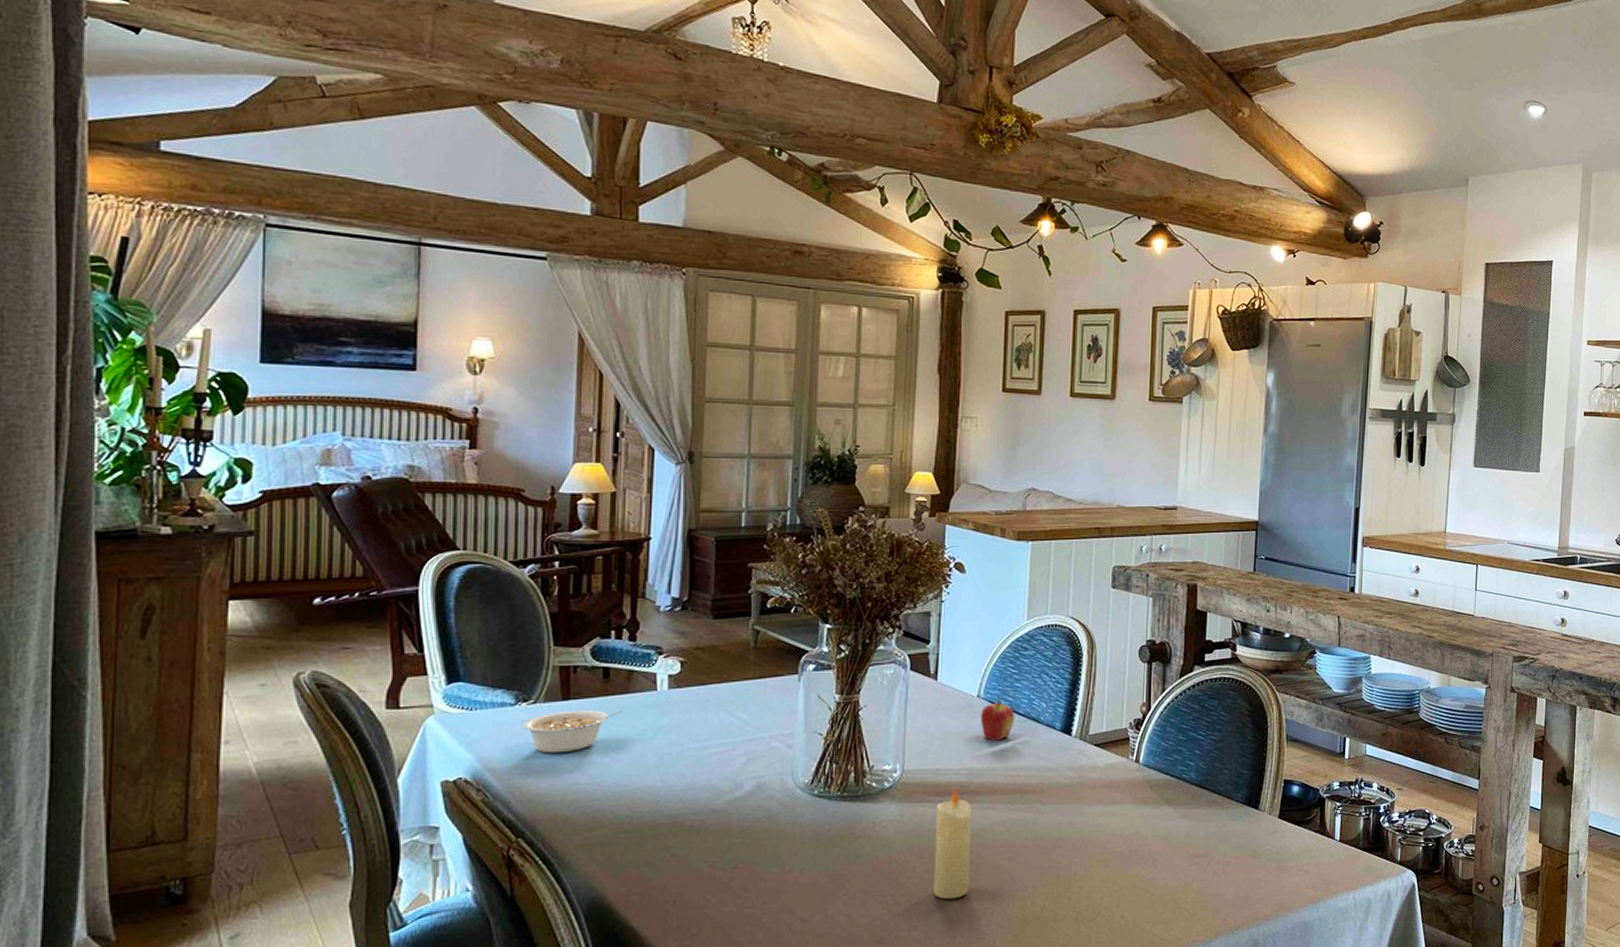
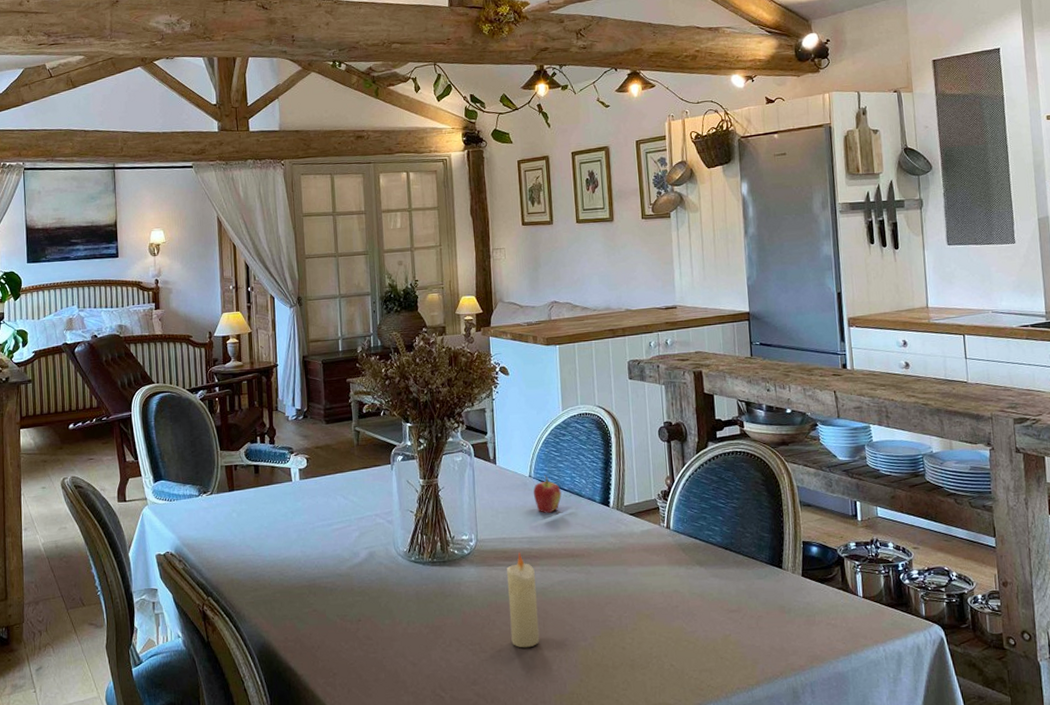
legume: present [523,710,625,754] -> none [205,497,271,532]

